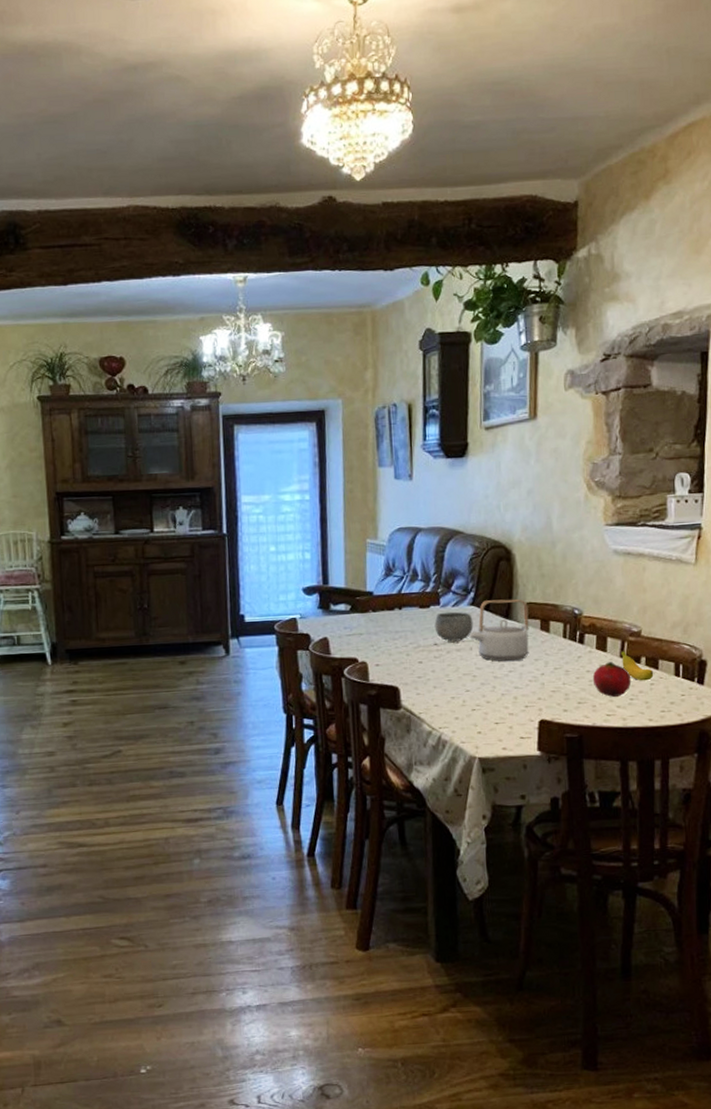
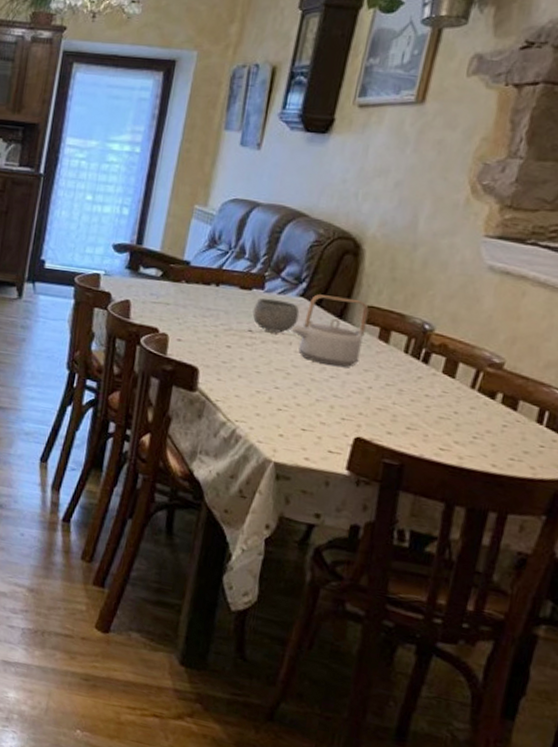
fruit: present [592,662,632,697] -> none [430,390,480,431]
banana: present [620,651,654,681] -> none [471,381,510,421]

